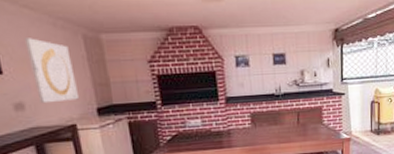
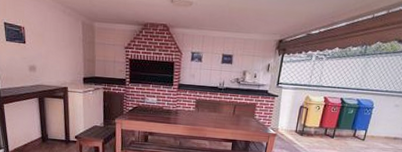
wall art: present [24,38,80,104] -> none [42,19,73,70]

